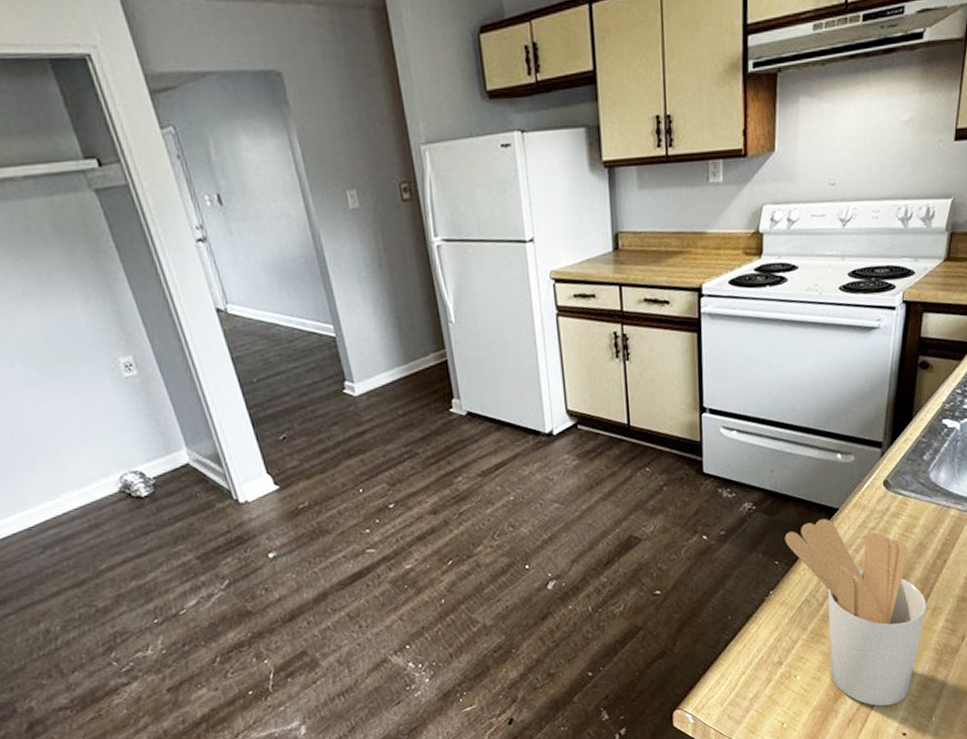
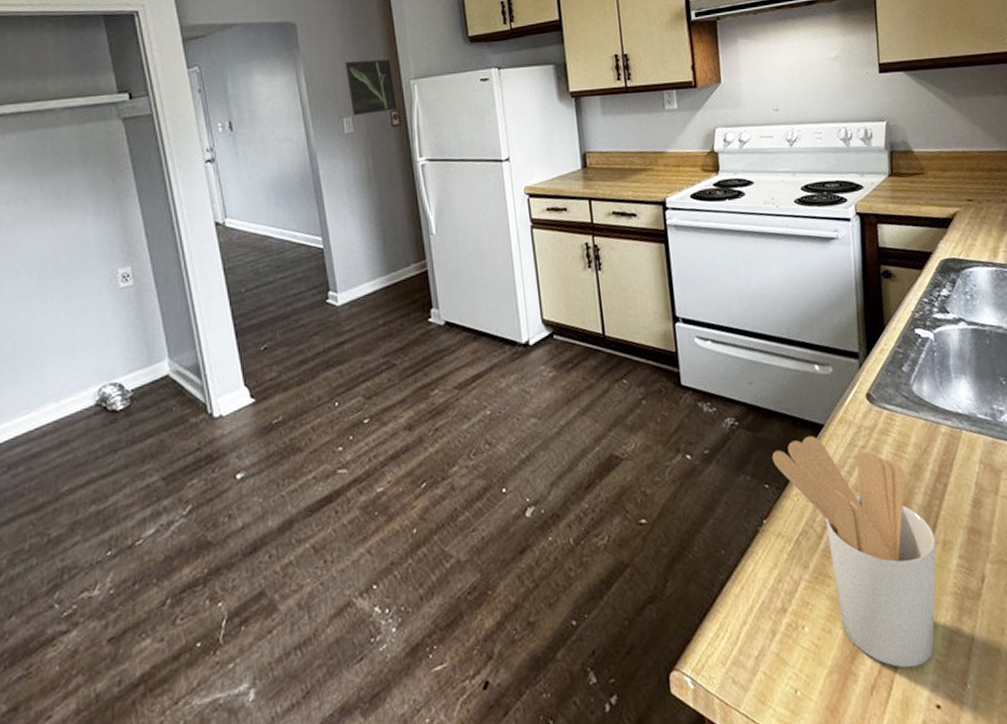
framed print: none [343,119,407,189] -> present [345,59,397,116]

